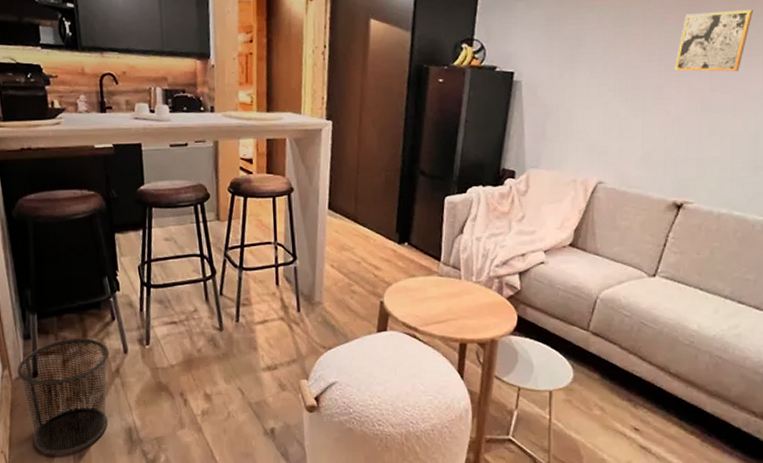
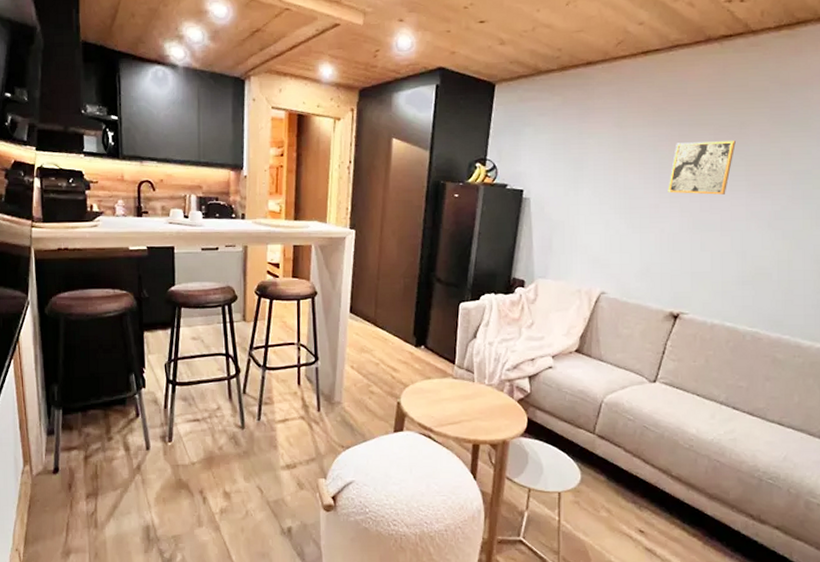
waste bin: present [17,339,109,454] -> none [38,435,132,553]

